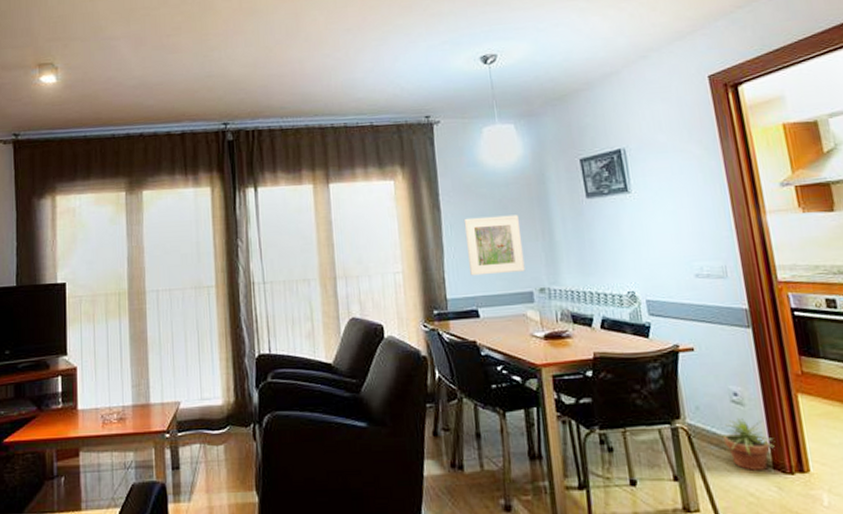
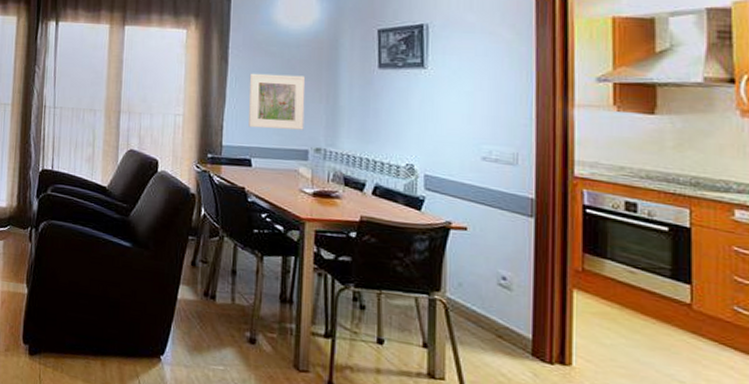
potted plant: present [716,417,775,470] -> none [475,300,537,355]

